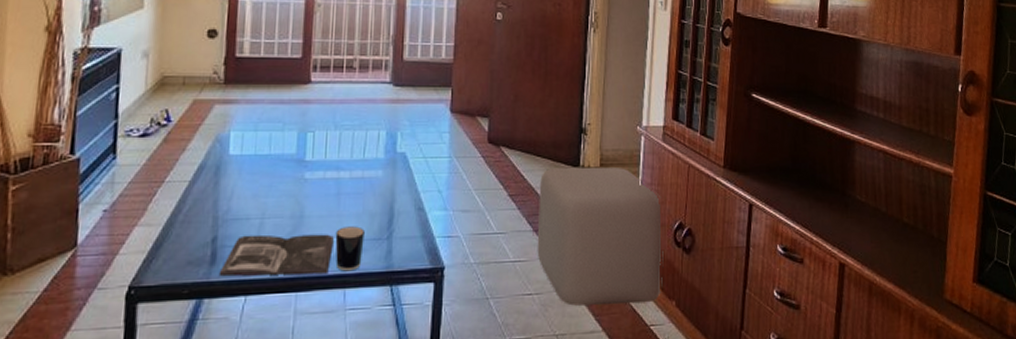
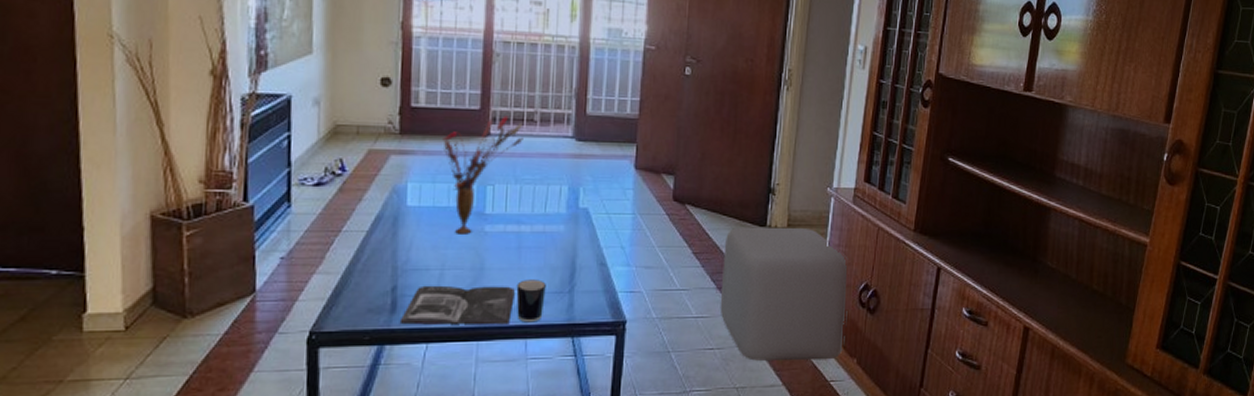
bouquet: none [265,63,343,182] -> present [443,115,523,234]

